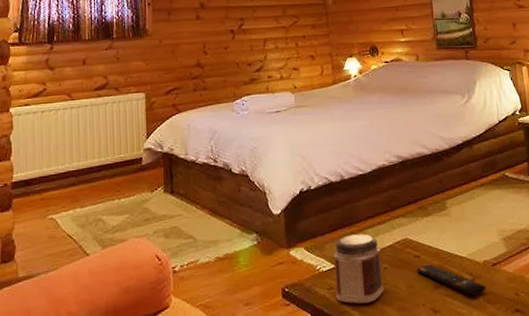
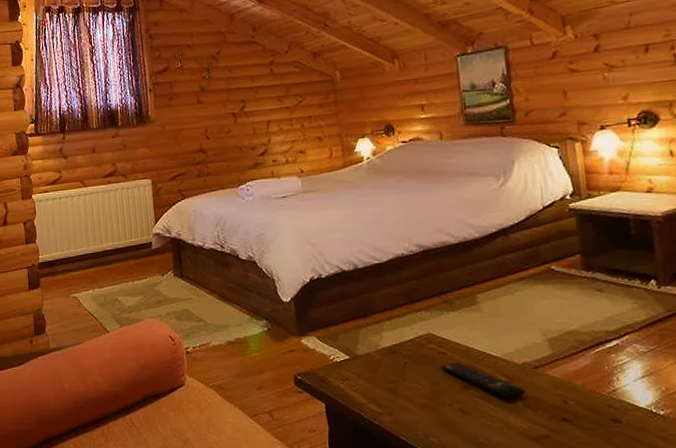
jar: present [333,234,384,304] -> none [347,326,405,398]

